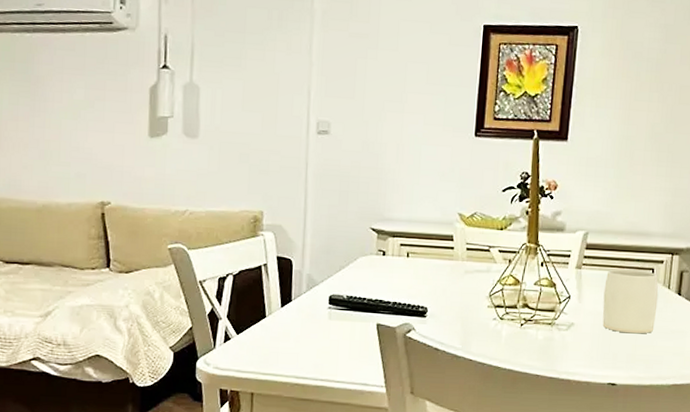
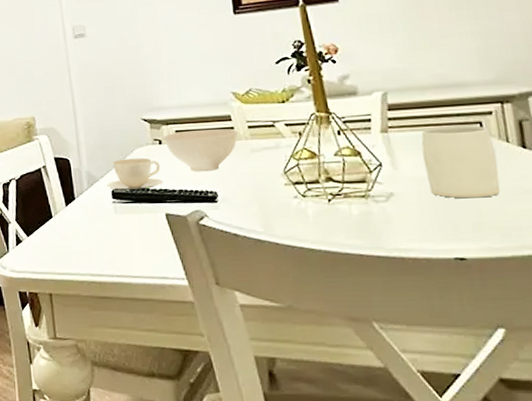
teacup: none [325,266,380,299] -> present [107,158,163,191]
bowl: none [387,245,458,287] -> present [163,129,239,172]

